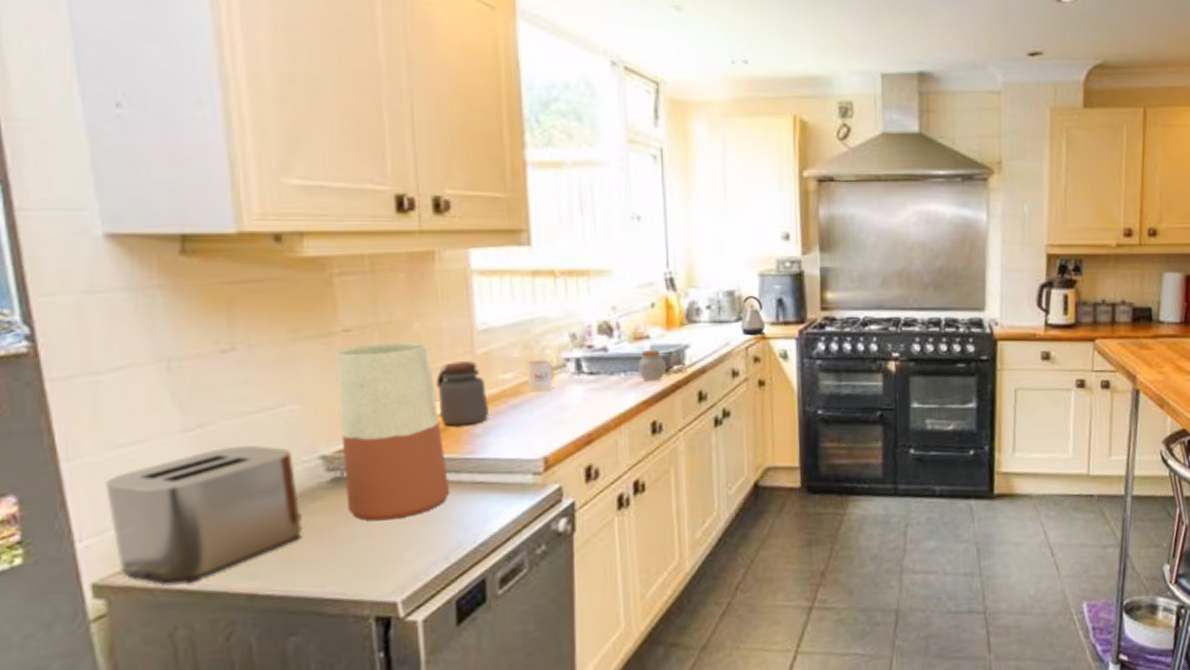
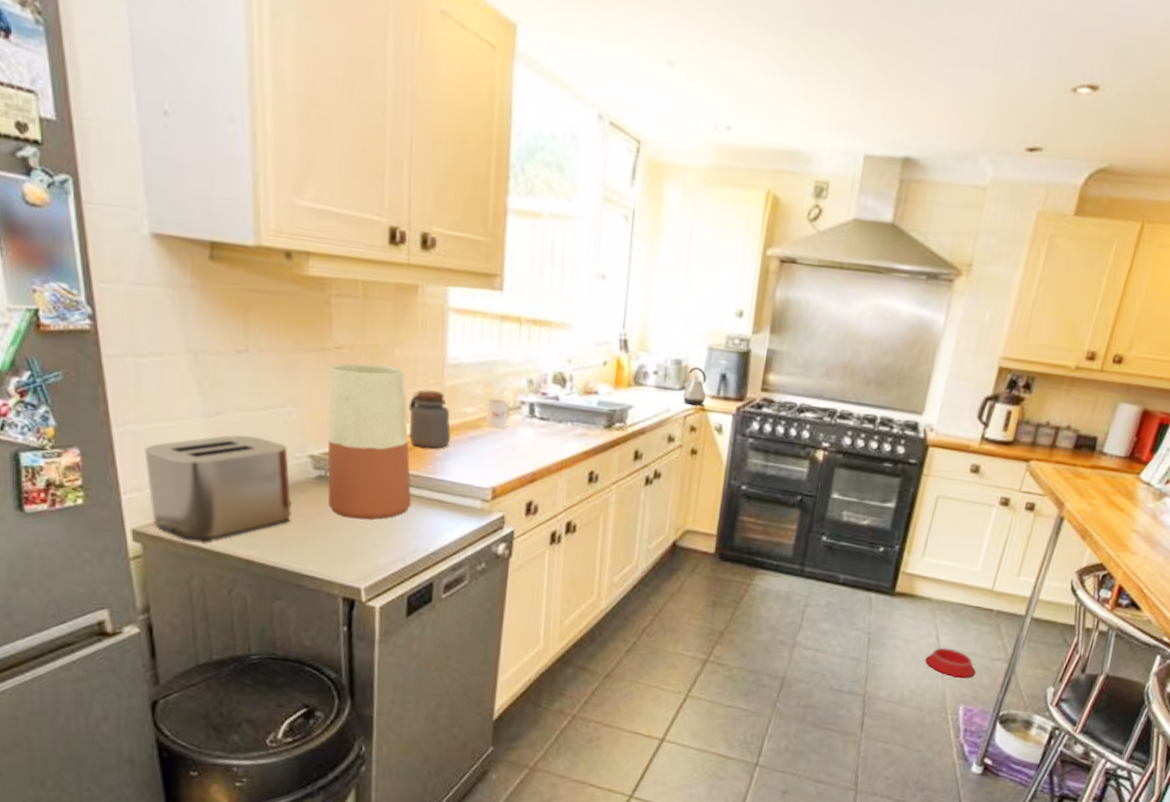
jar: present [637,350,666,381] -> none [583,404,609,435]
pet bowl: none [1038,543,1090,574] -> present [924,647,976,678]

